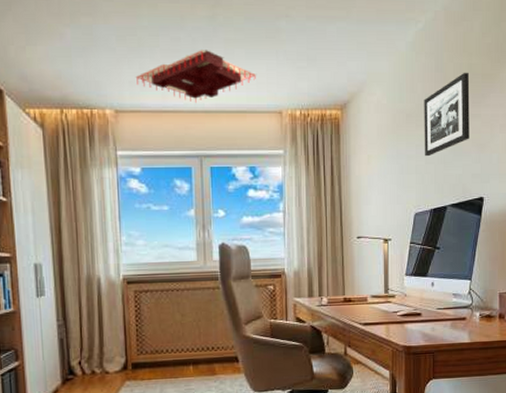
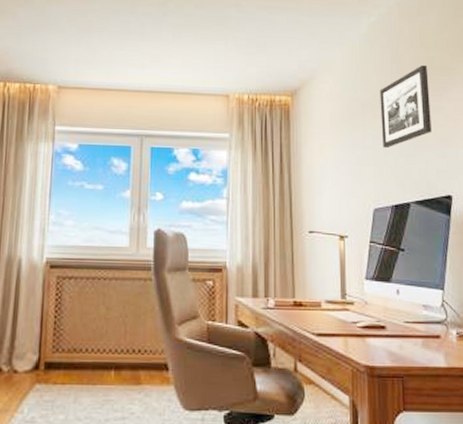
architectural model: present [135,50,256,103] -> none [82,33,203,83]

